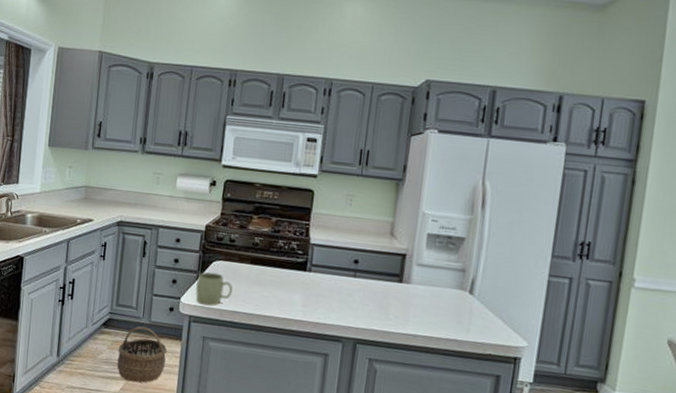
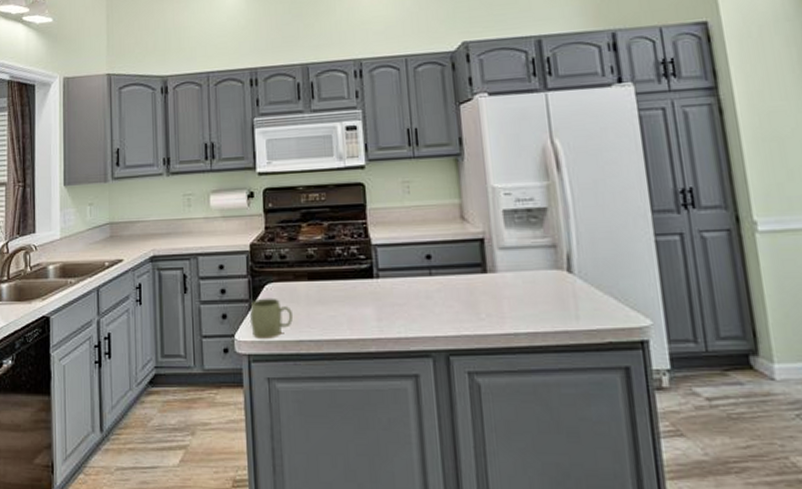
wicker basket: present [117,326,167,383] -> none [170,377,228,450]

